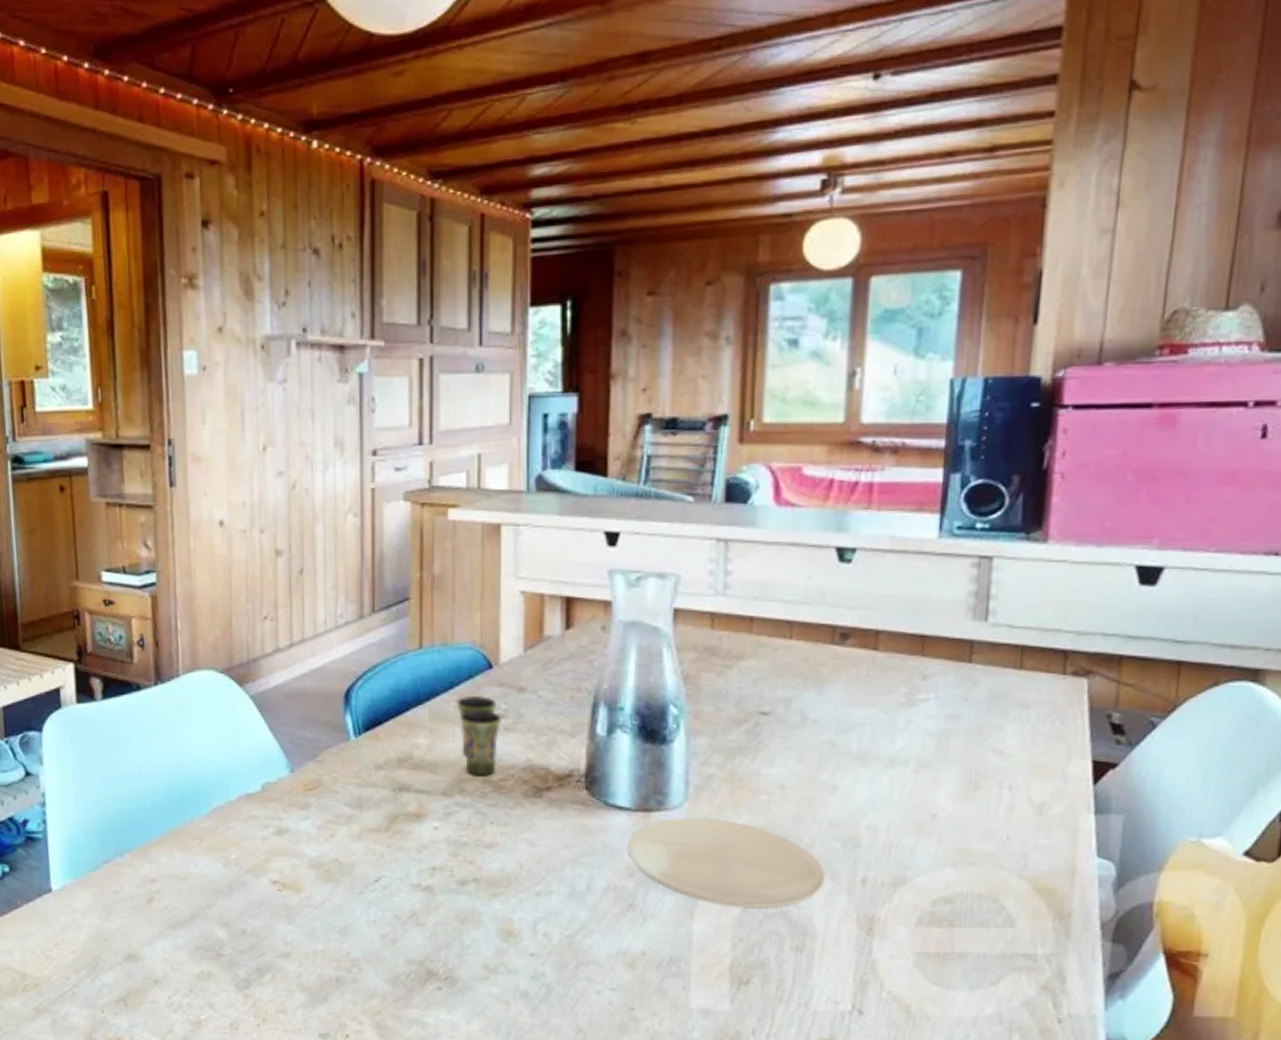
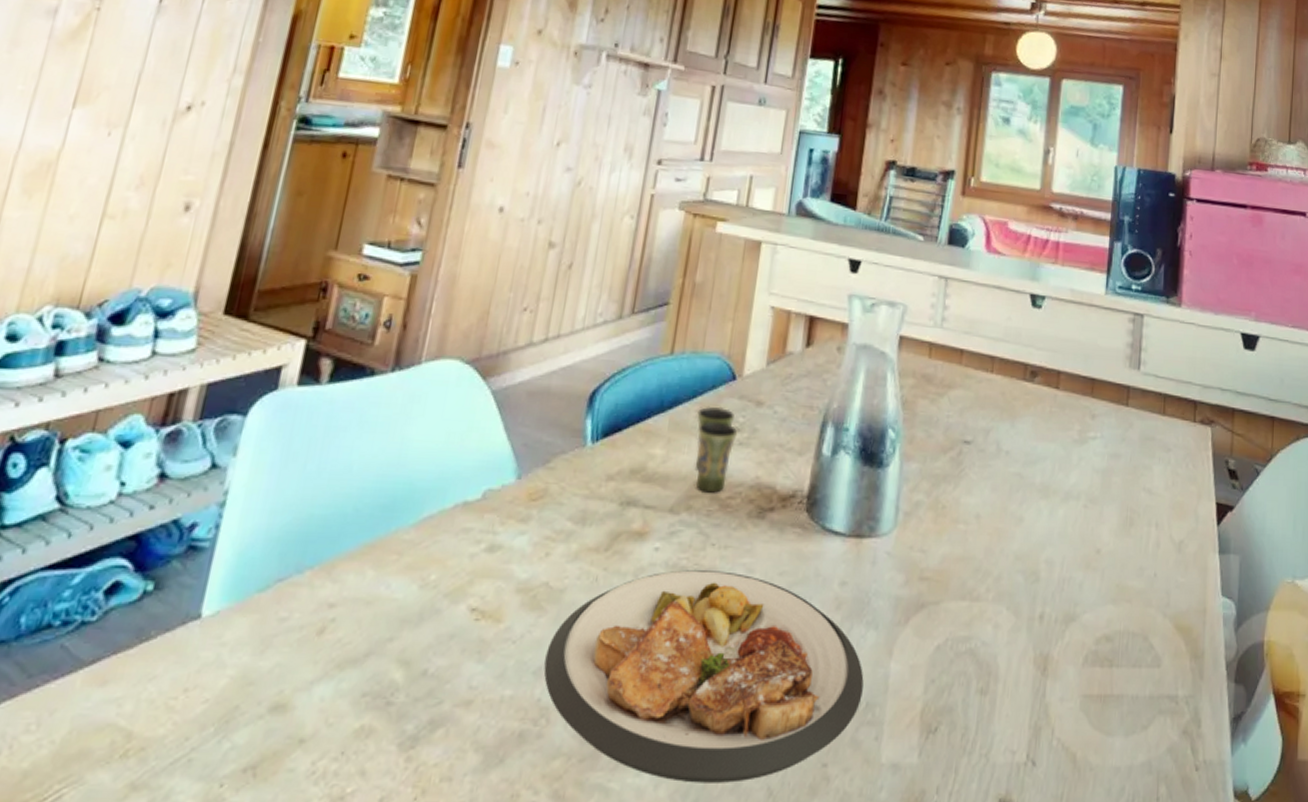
plate: none [347,845,665,1021] -> present [544,570,864,783]
plate: present [627,818,826,909] -> none [838,545,1010,646]

